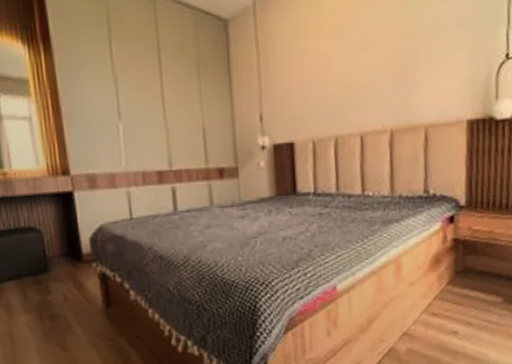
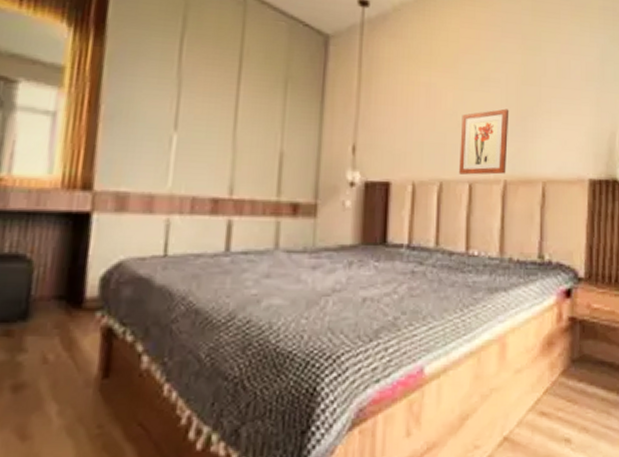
wall art: none [349,65,392,129] -> present [459,108,509,175]

